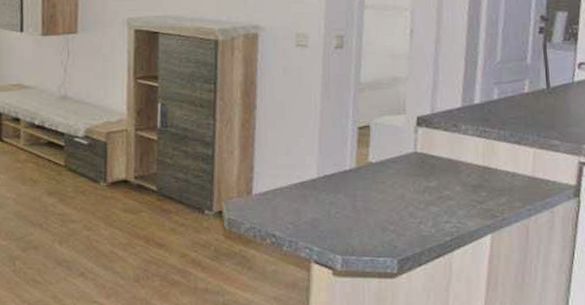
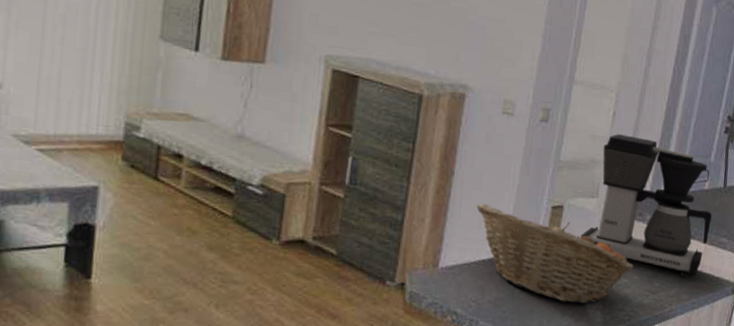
fruit basket: none [282,132,454,219] -> present [477,204,633,305]
coffee maker: none [392,49,537,184] -> present [581,134,712,278]

